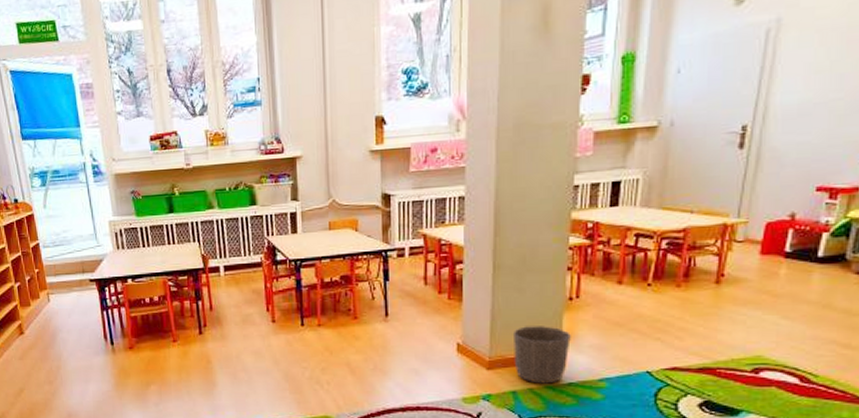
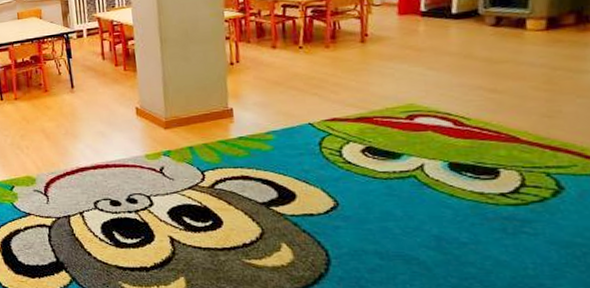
waste basket: present [512,326,571,384] -> none [183,88,236,139]

